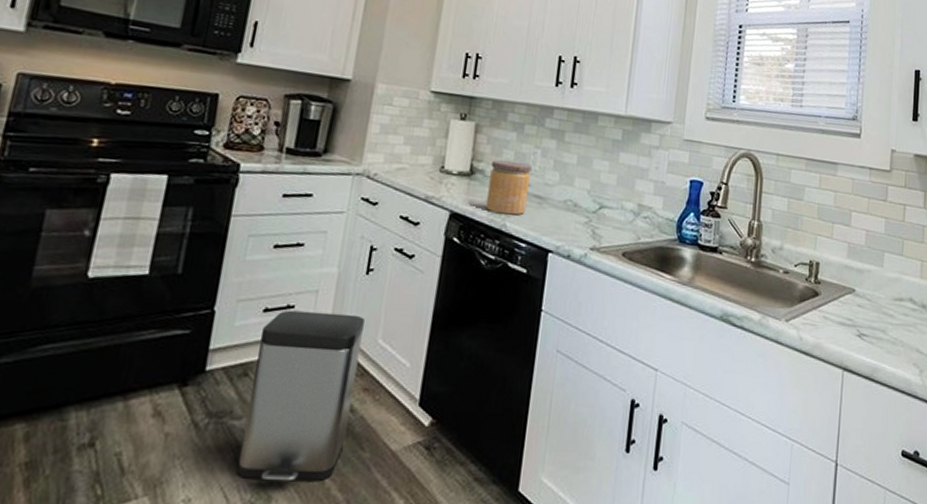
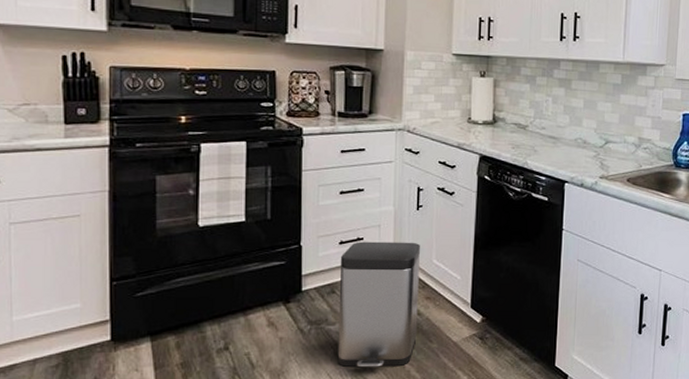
jar: present [486,159,532,216] -> none [509,108,545,154]

